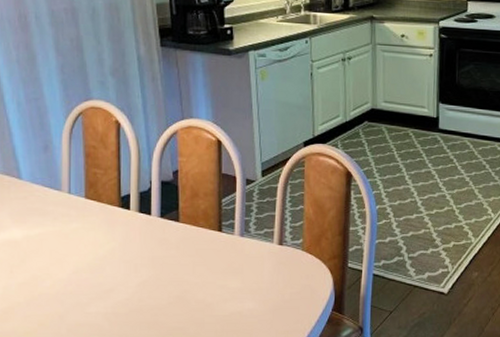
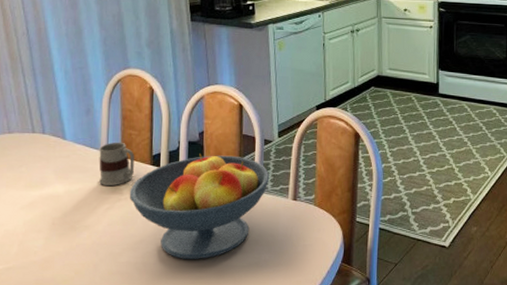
mug: none [60,182,101,231] -> present [99,142,135,187]
fruit bowl: none [96,194,253,309] -> present [129,153,270,259]

